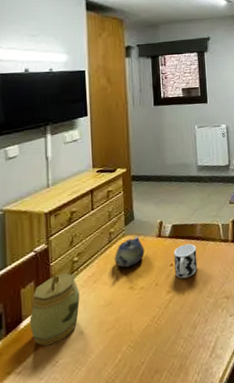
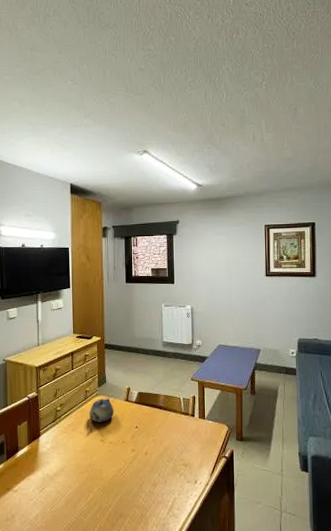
jar: present [29,273,80,346] -> none [23,418,61,475]
cup: present [174,243,198,279] -> none [139,411,159,441]

